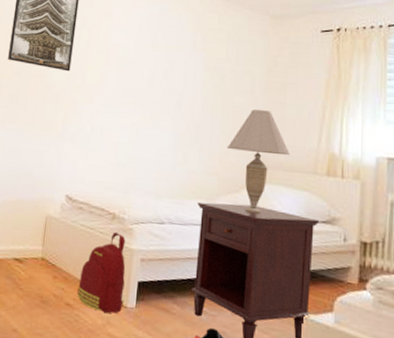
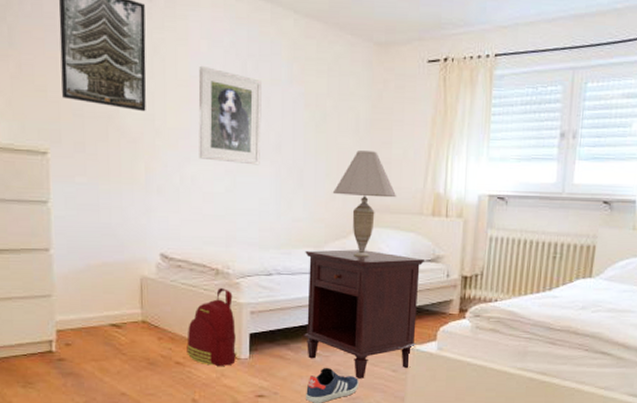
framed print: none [109,35,169,120] -> present [198,65,262,165]

